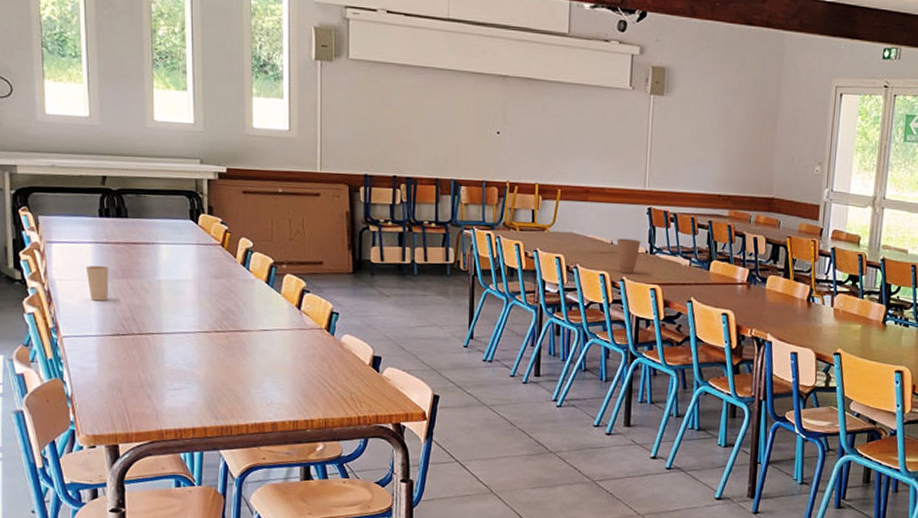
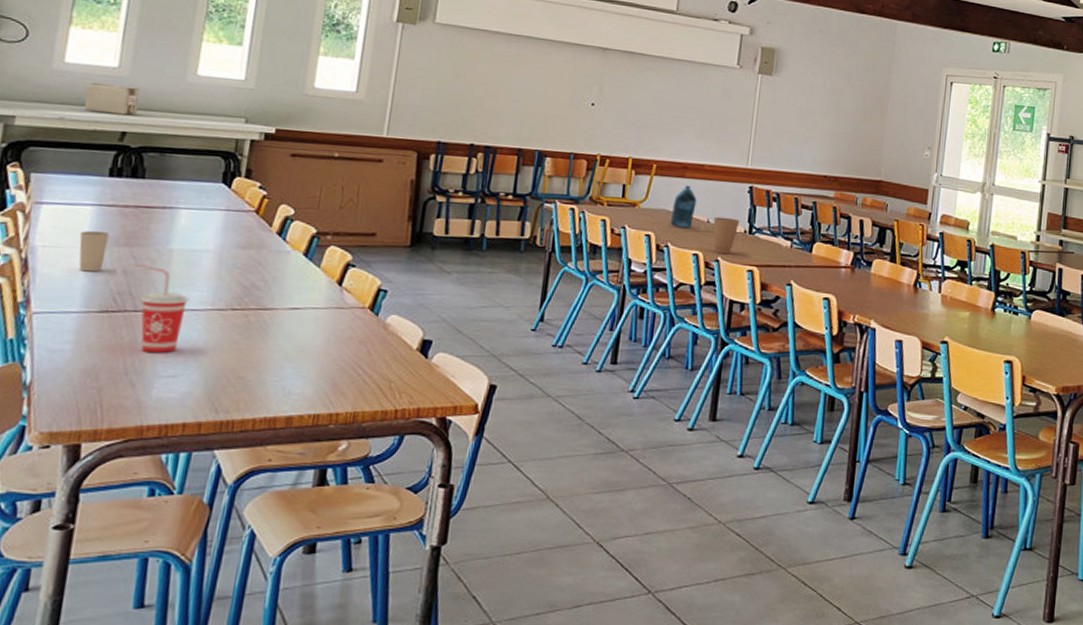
box: none [66,131,112,161] -> present [84,82,140,116]
beverage cup: none [134,292,180,369] -> present [135,262,189,353]
bottle: none [577,208,600,250] -> present [670,185,697,228]

